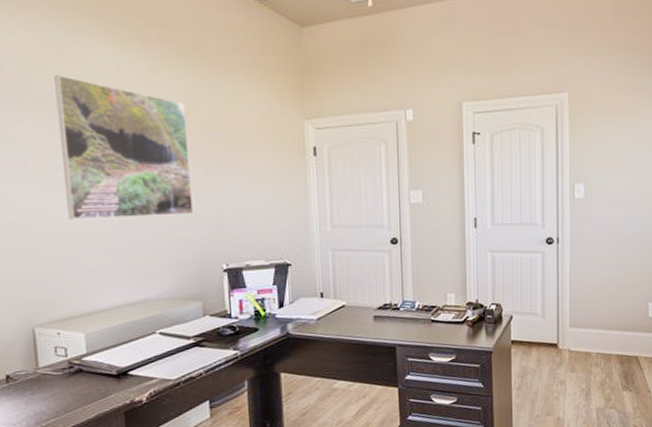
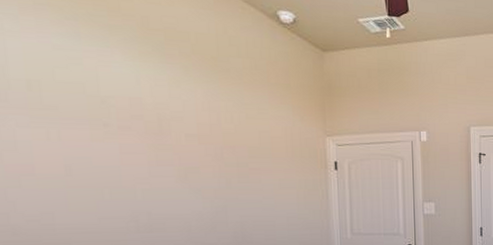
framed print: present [54,74,194,220] -> none [65,81,216,226]

